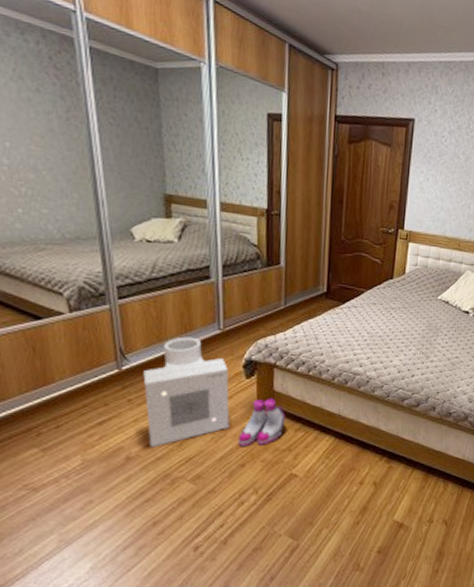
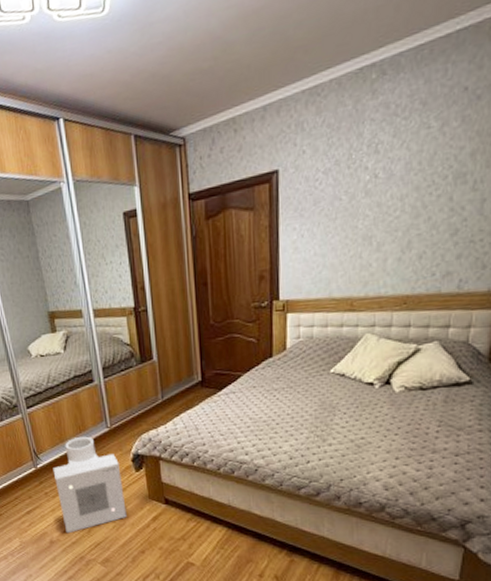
boots: present [238,398,285,447] -> none [136,489,176,535]

